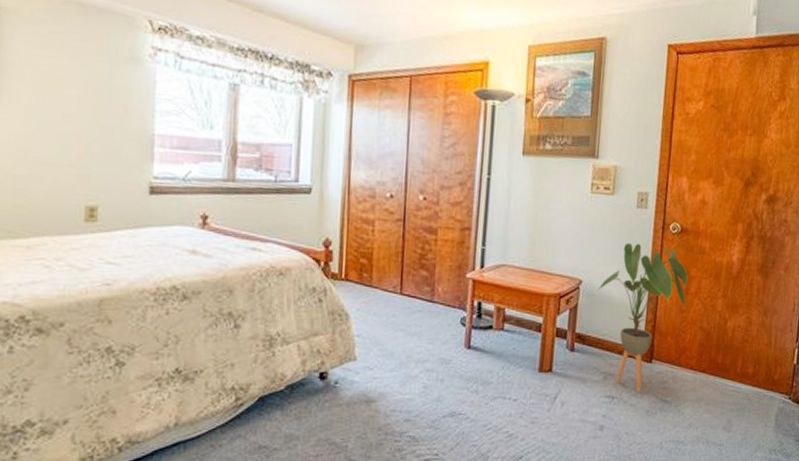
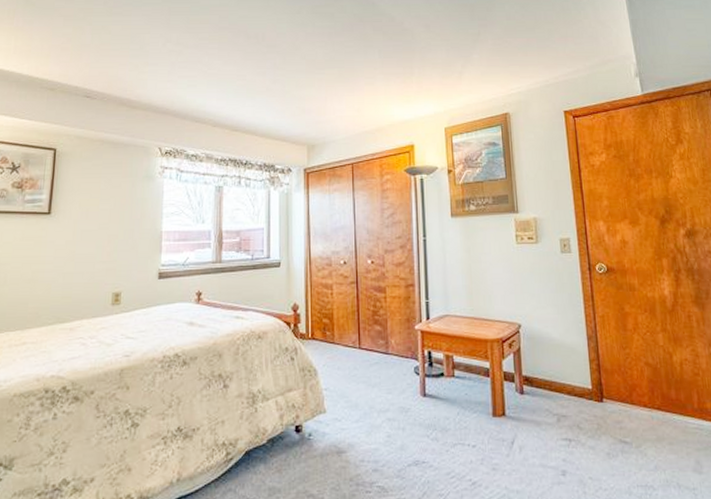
house plant: present [597,242,689,393] -> none [537,285,627,435]

